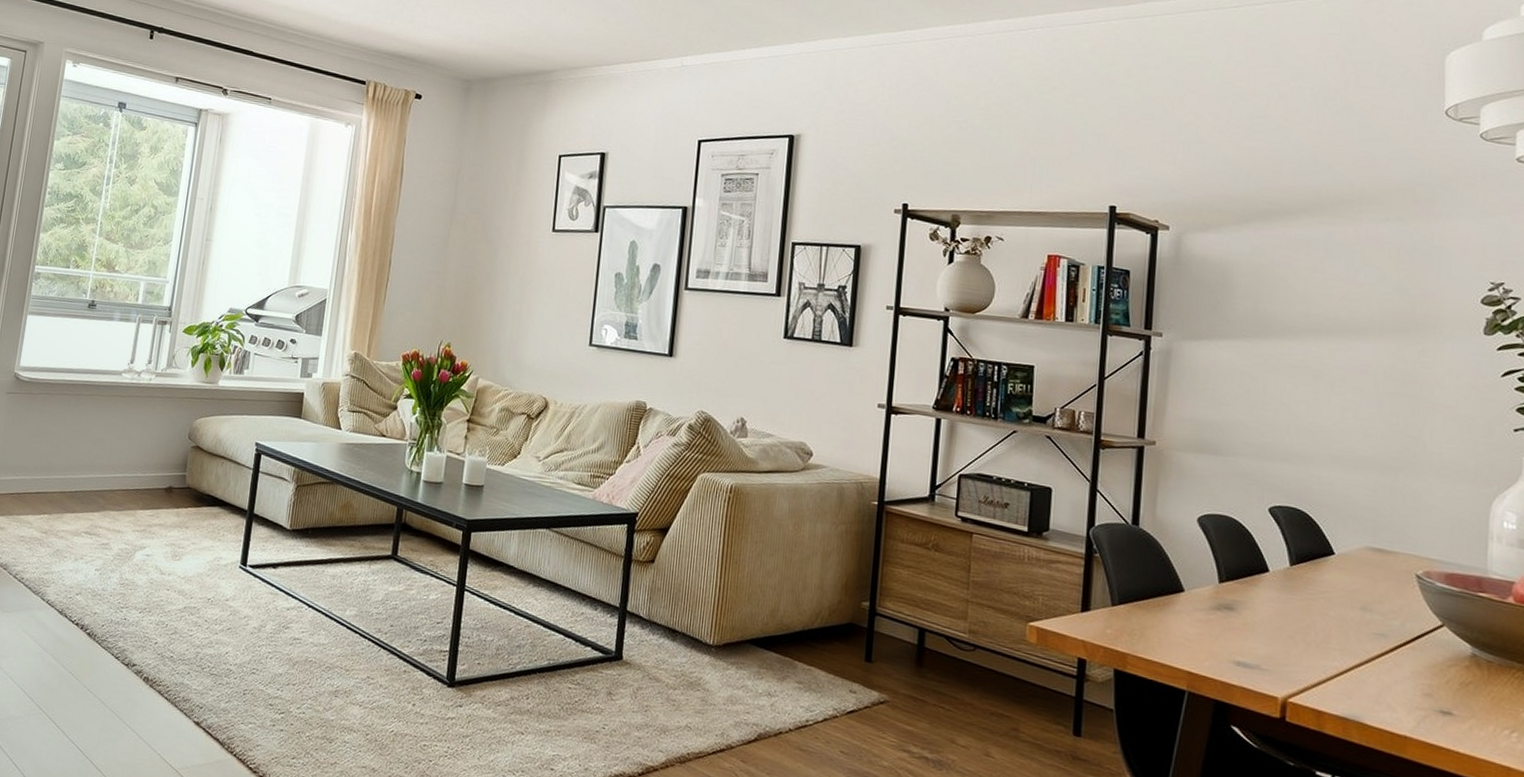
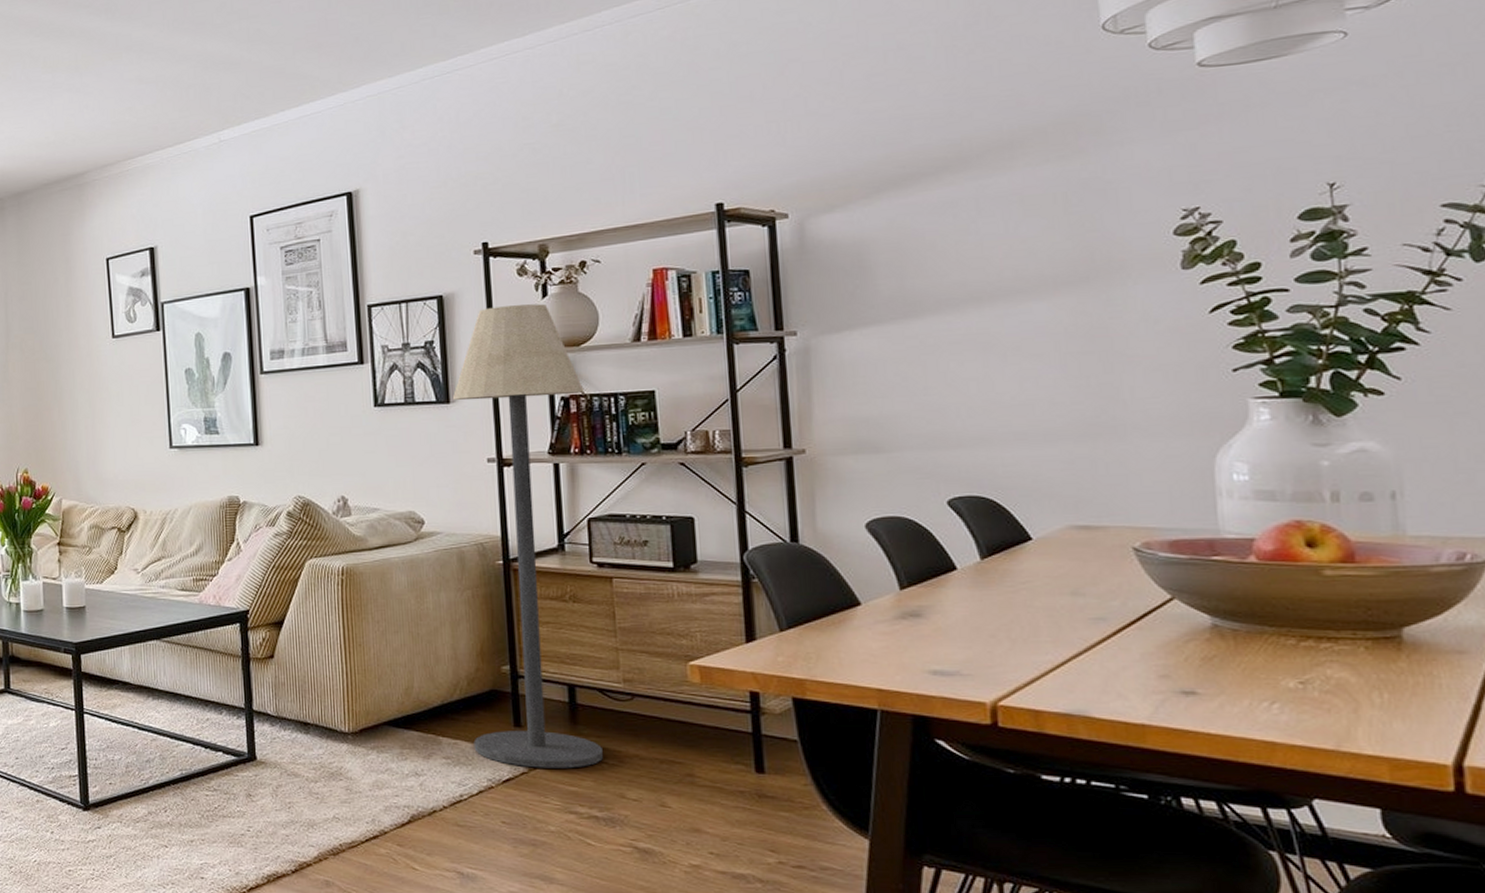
floor lamp: none [825,264,973,709] -> present [452,303,603,769]

